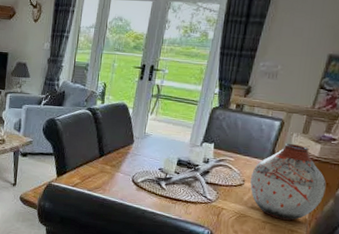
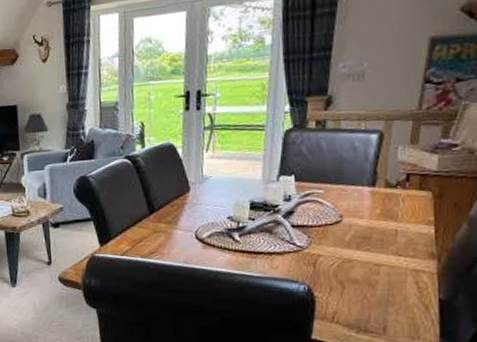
vase: present [250,144,326,221] -> none [350,159,454,258]

